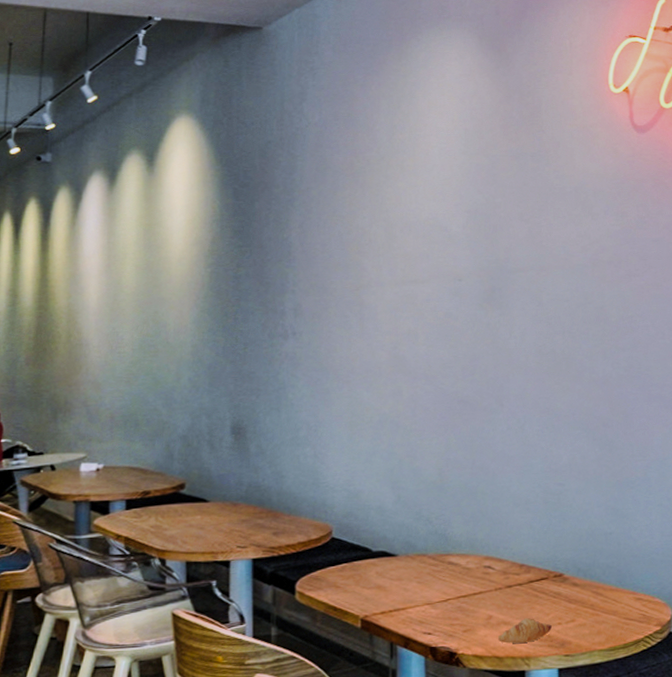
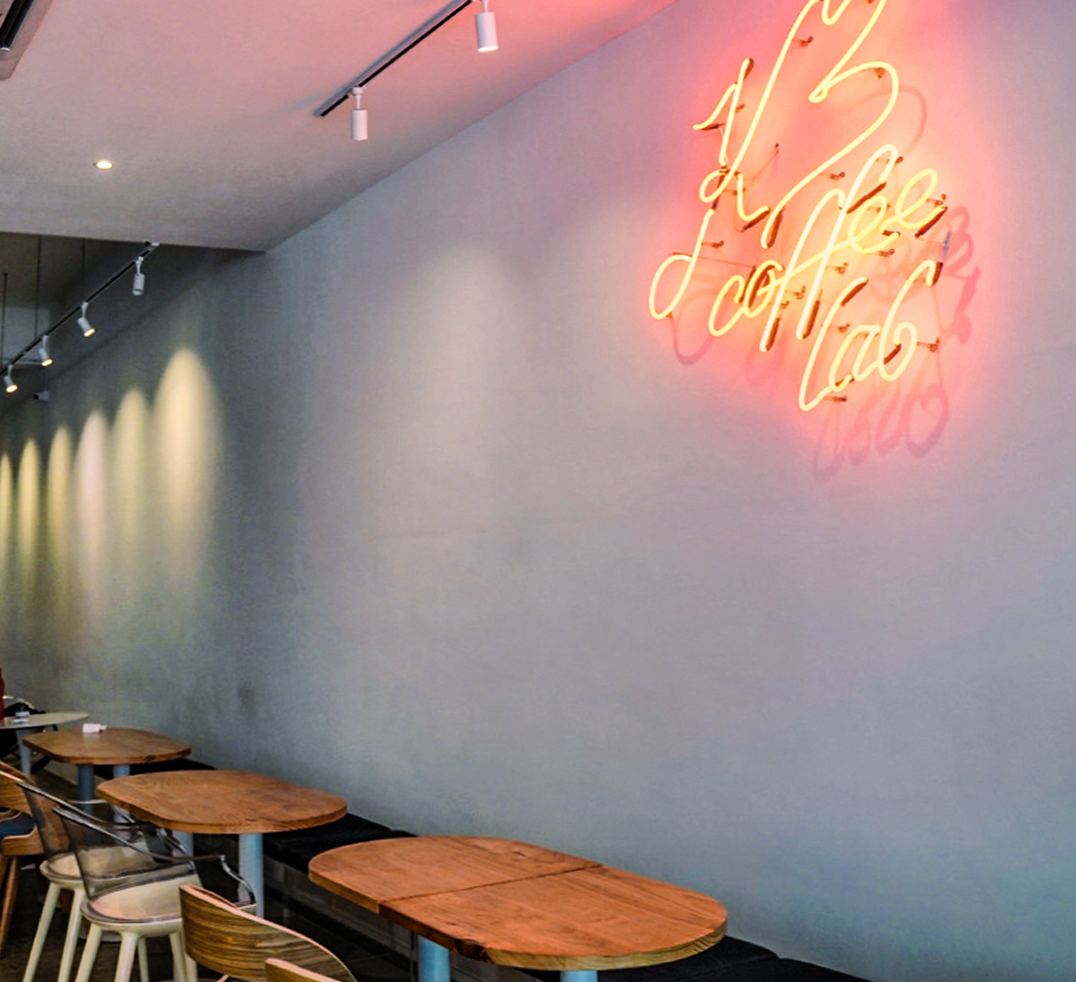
croissant: present [497,618,552,644] -> none [529,912,590,939]

